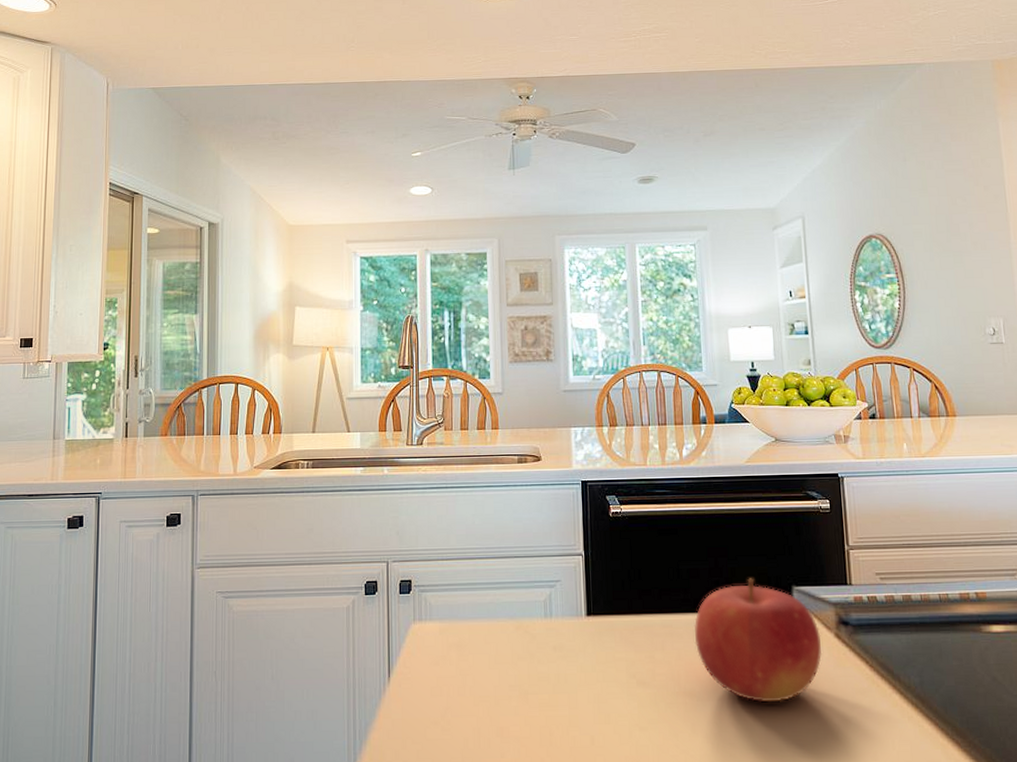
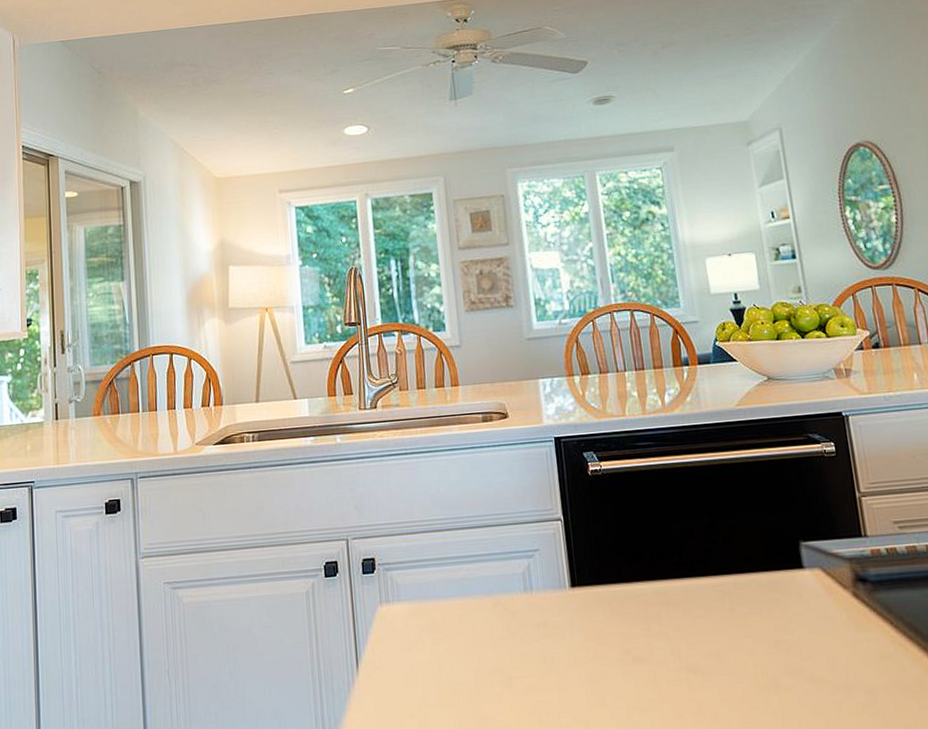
fruit: present [693,578,823,703] -> none [691,535,840,675]

